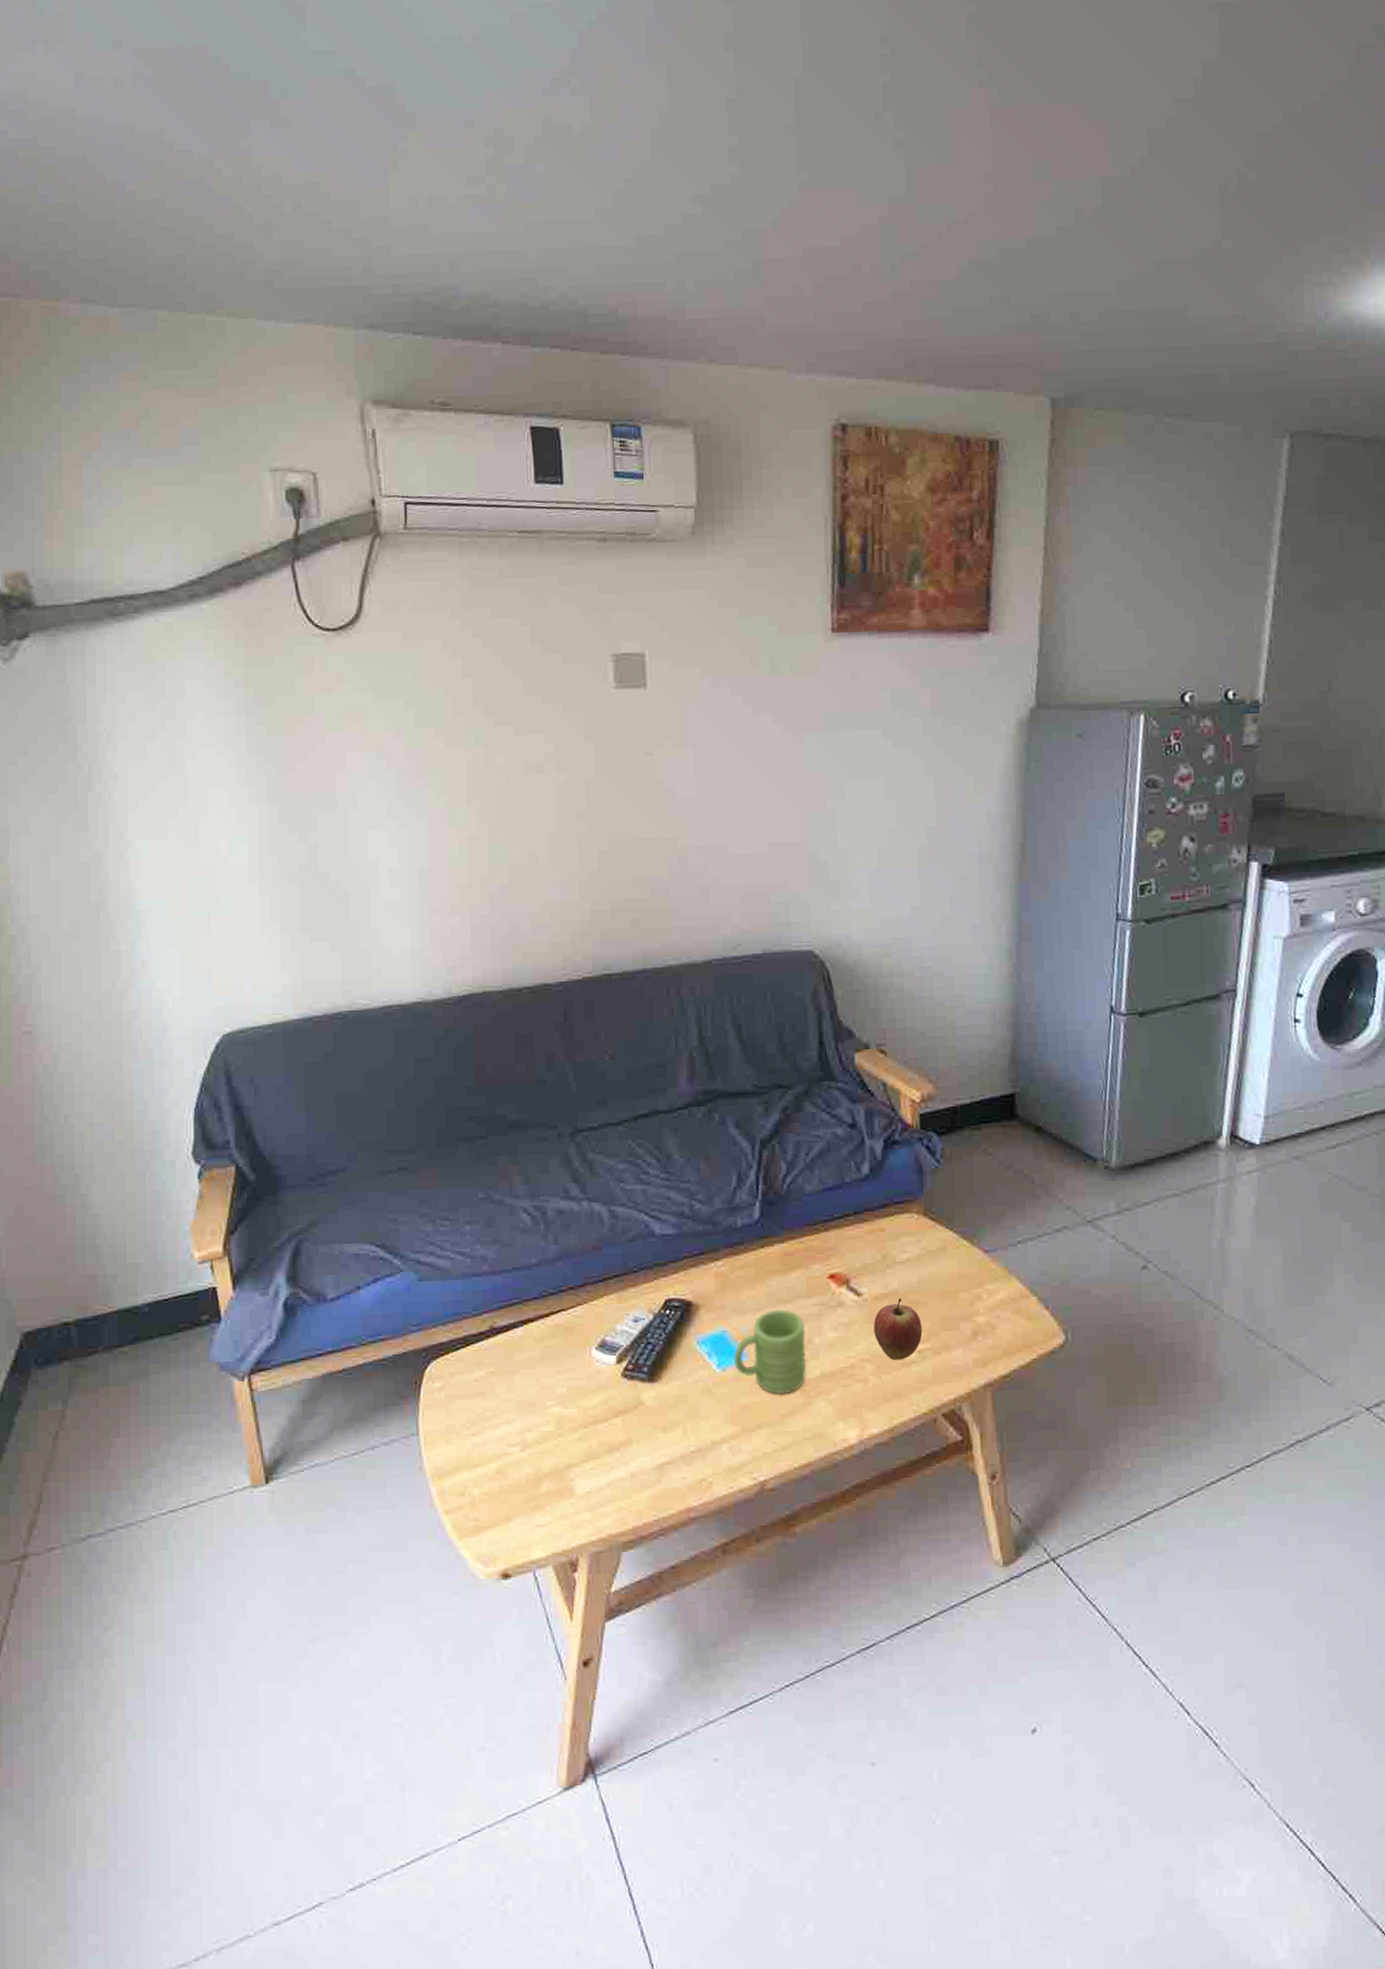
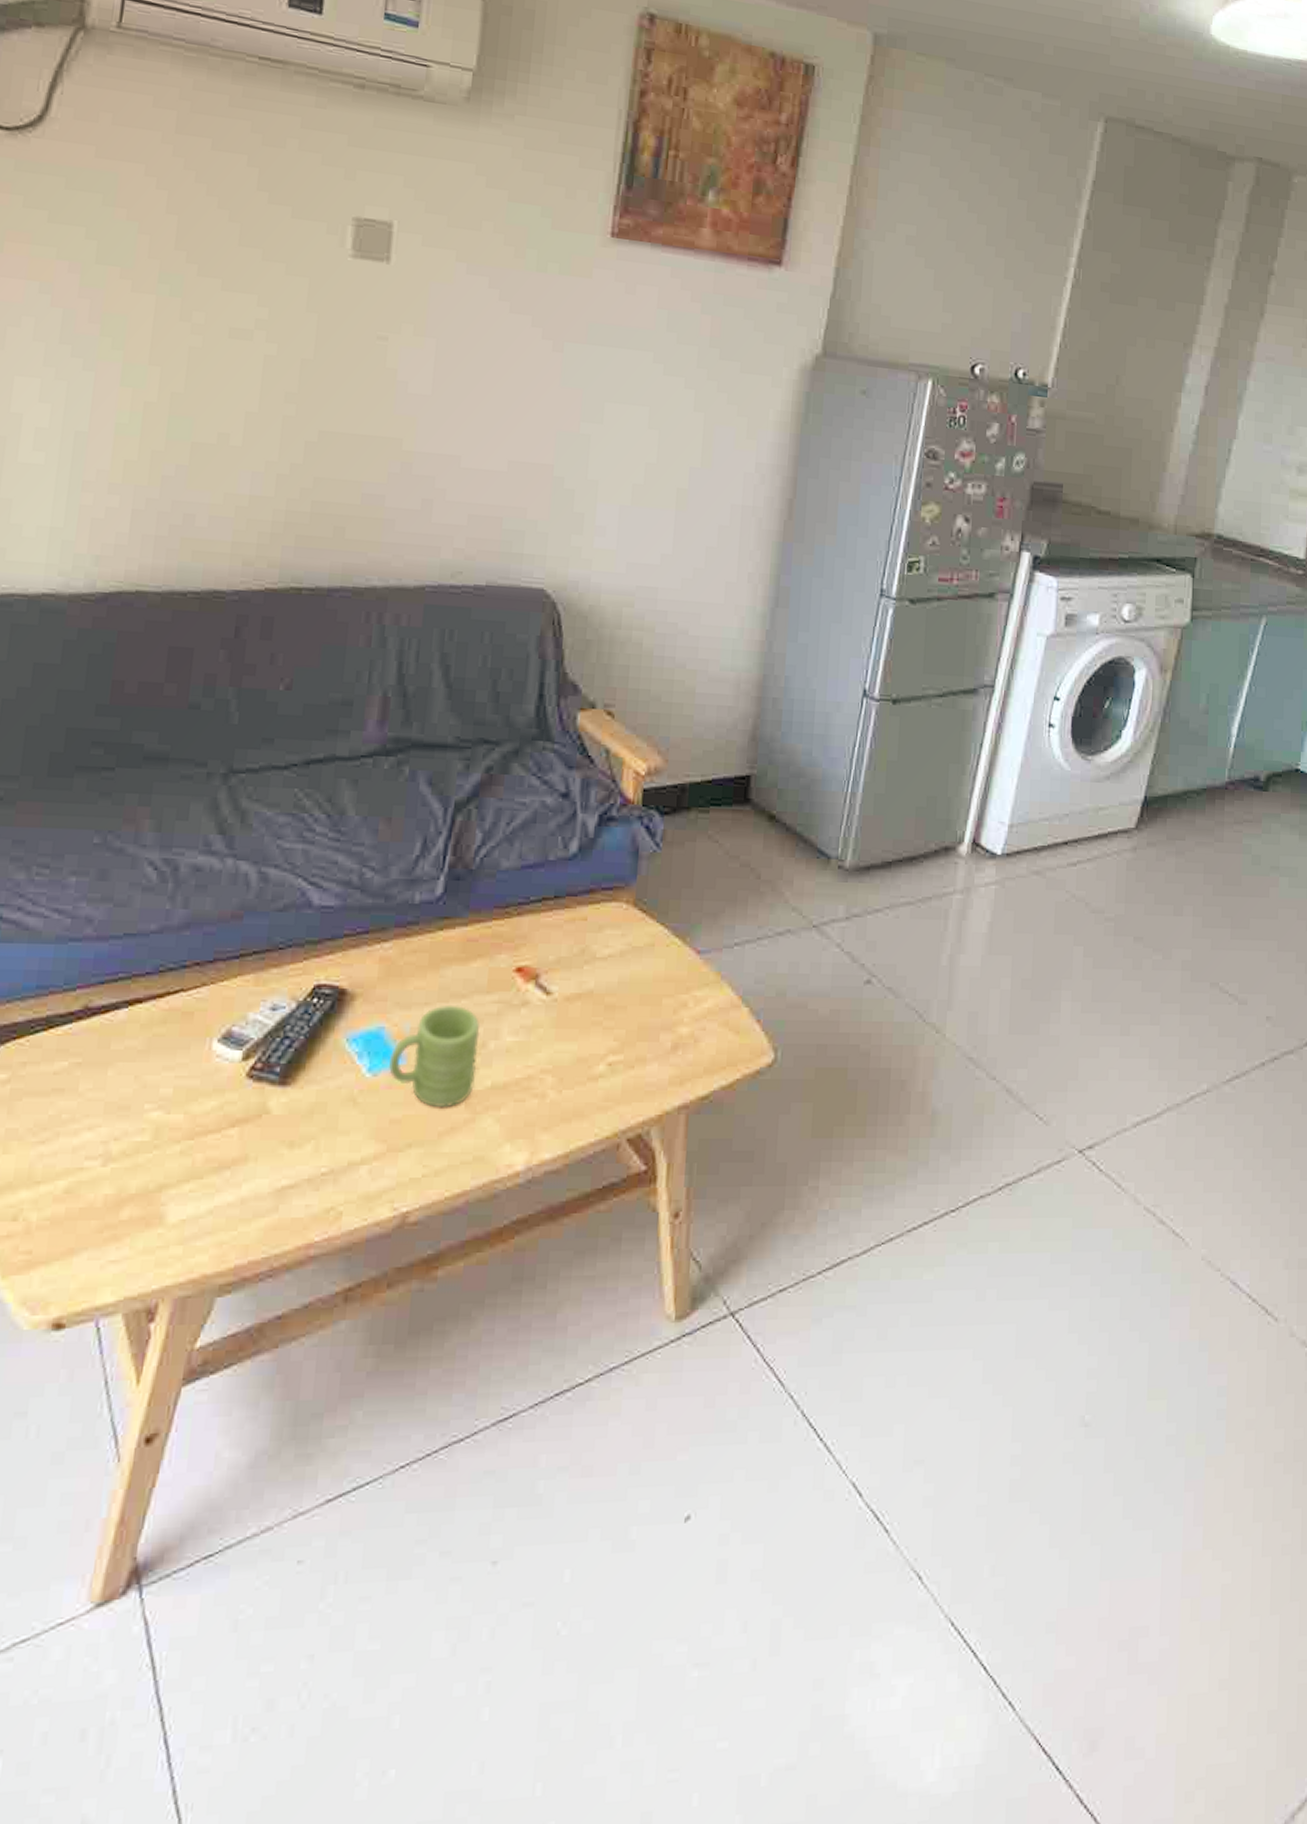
apple: present [874,1297,923,1361] -> none [560,999,617,1073]

